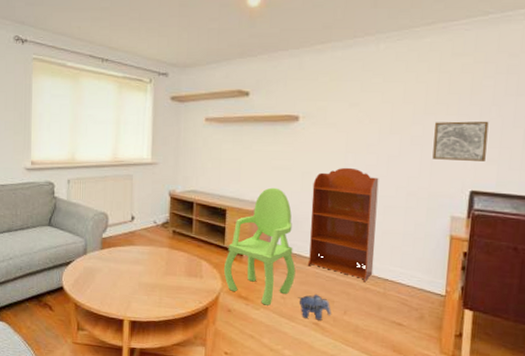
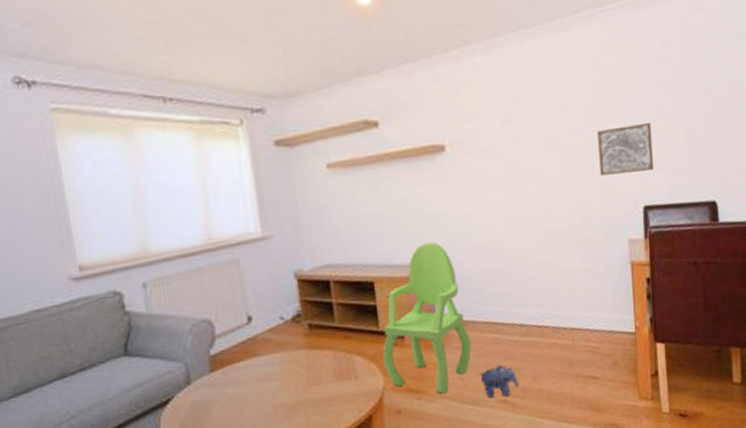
bookcase: present [307,167,379,282] -> none [474,200,558,338]

